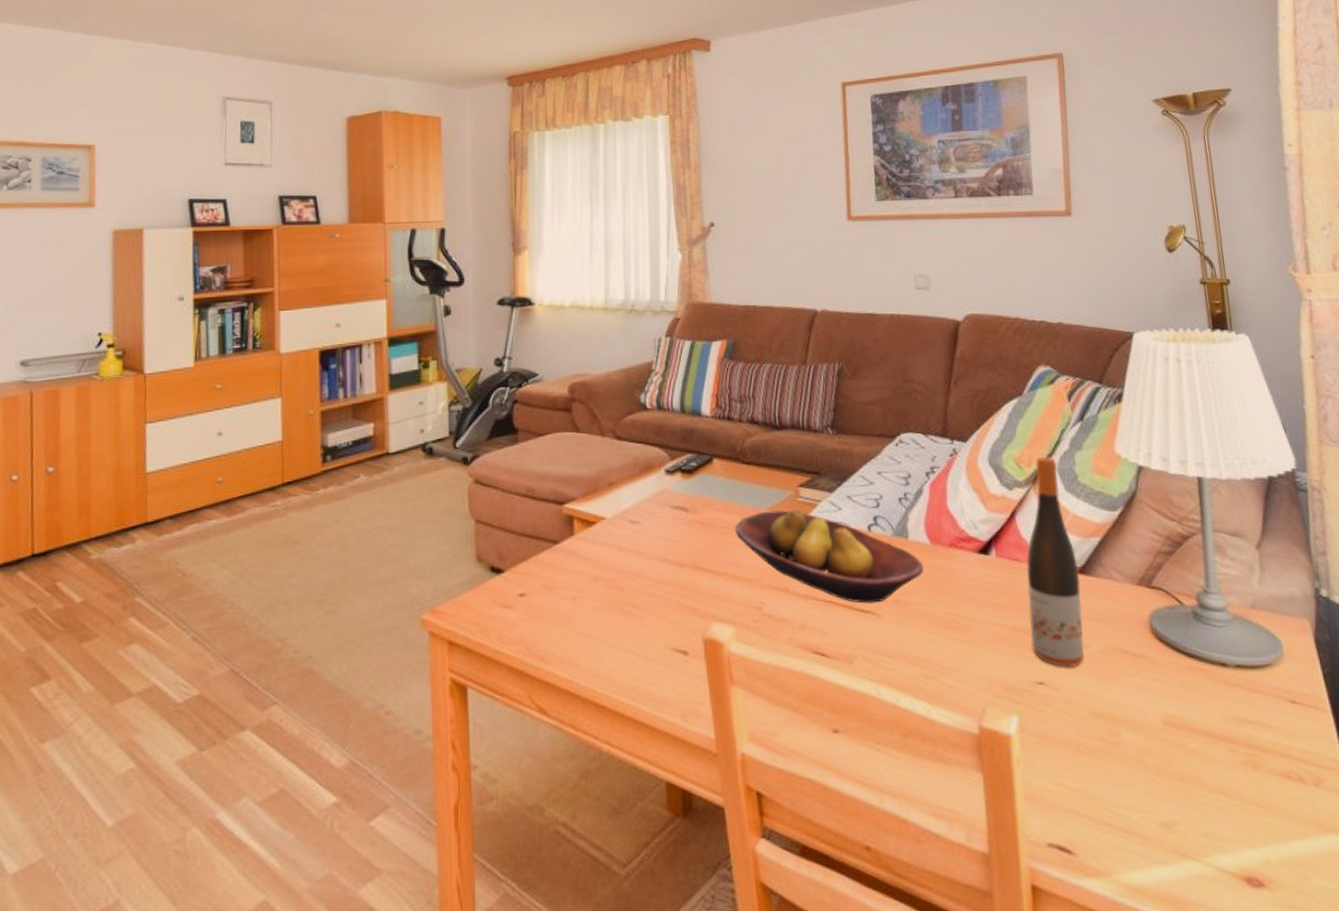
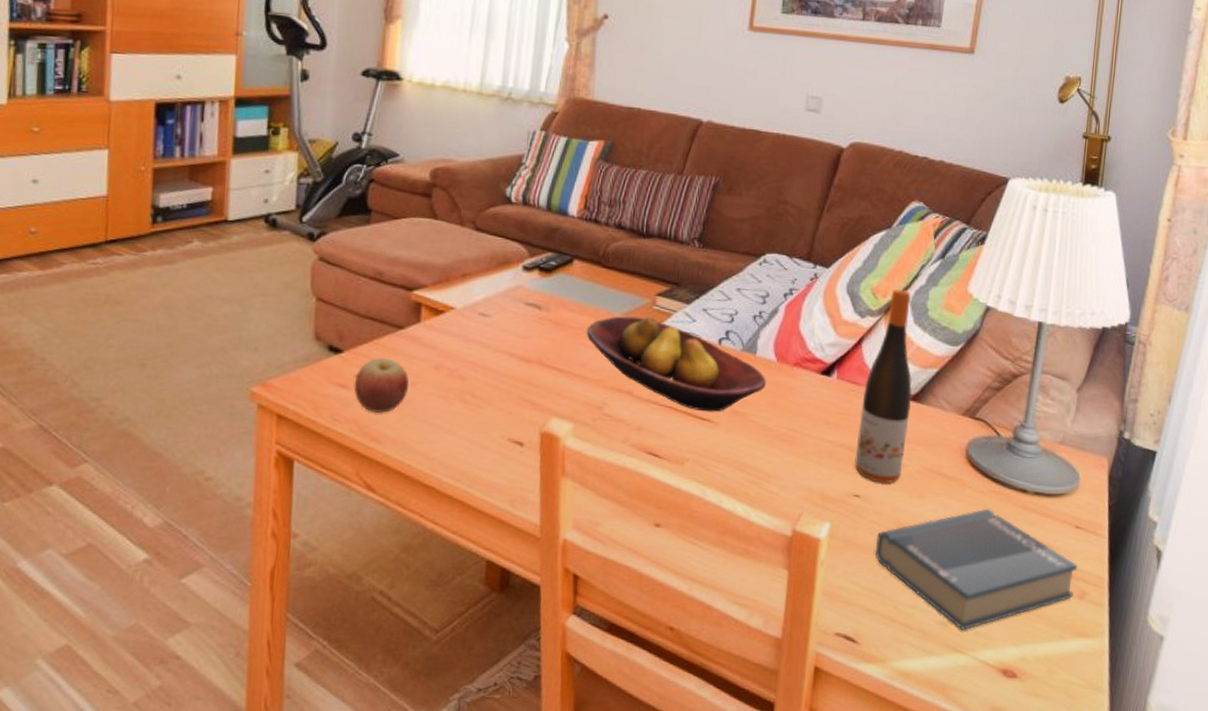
apple: none [517,573,569,631] -> present [353,357,409,413]
hardback book: none [1071,687,1307,832] -> present [875,508,1078,630]

